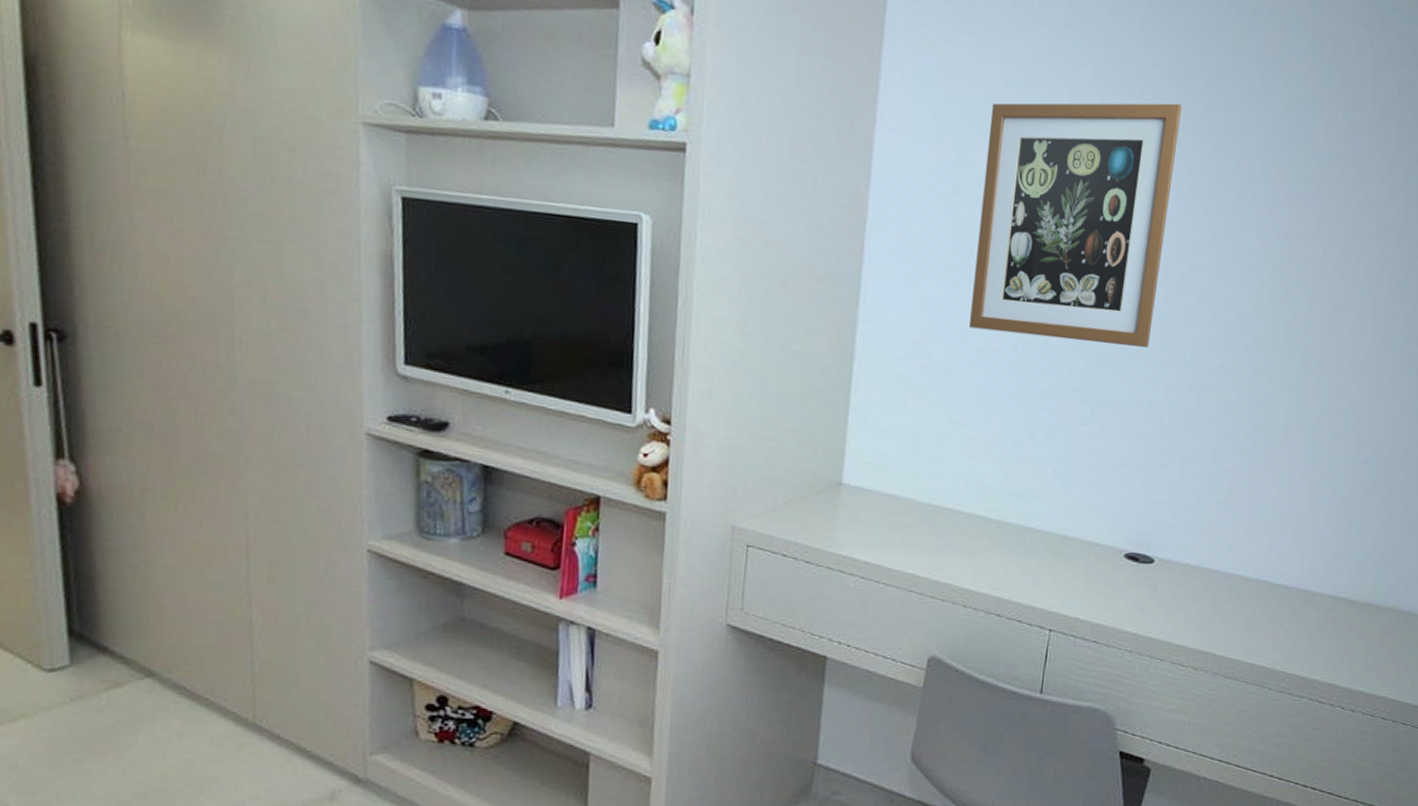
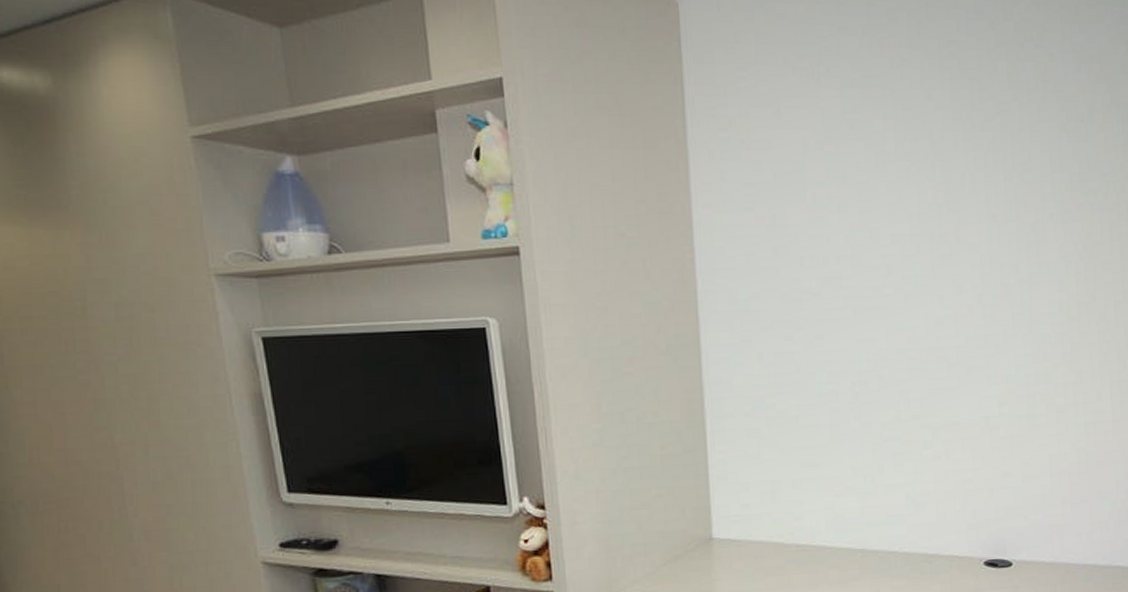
wall art: present [969,103,1182,348] -> none [795,140,975,376]

